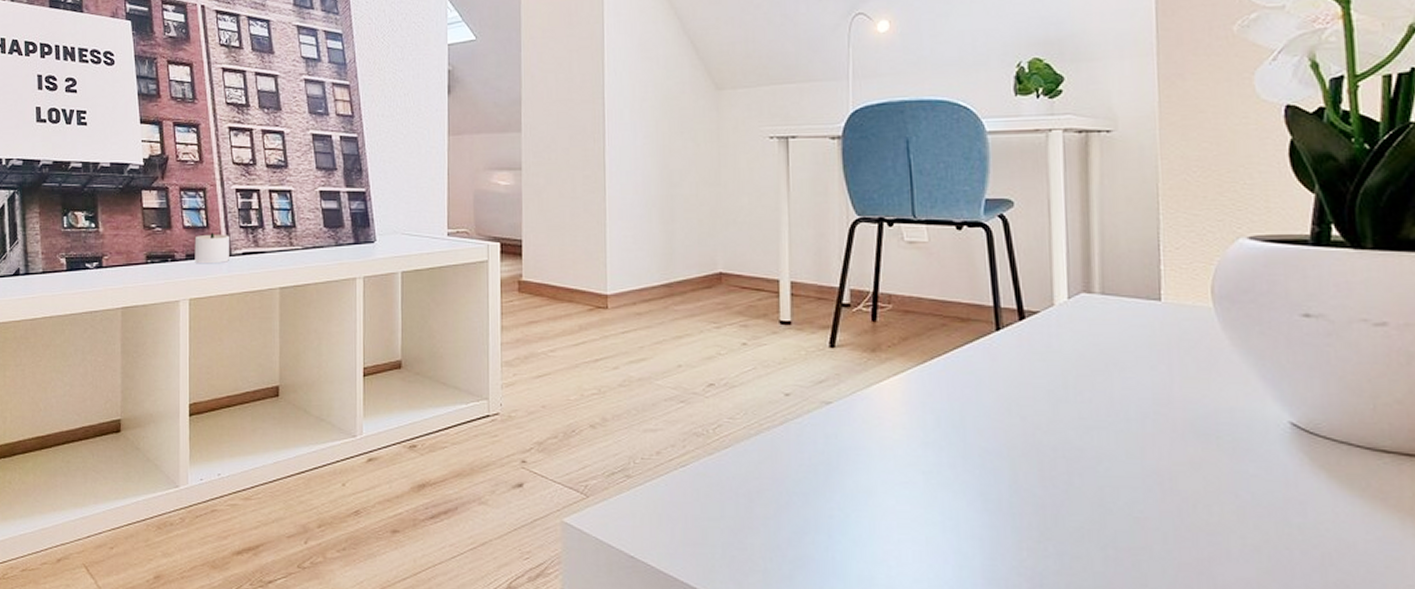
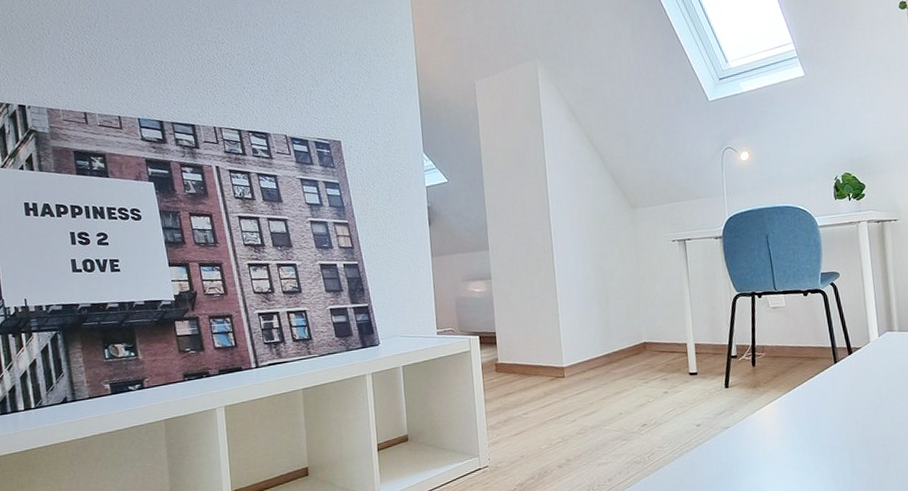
candle: present [194,232,230,264] -> none [225,350,257,377]

